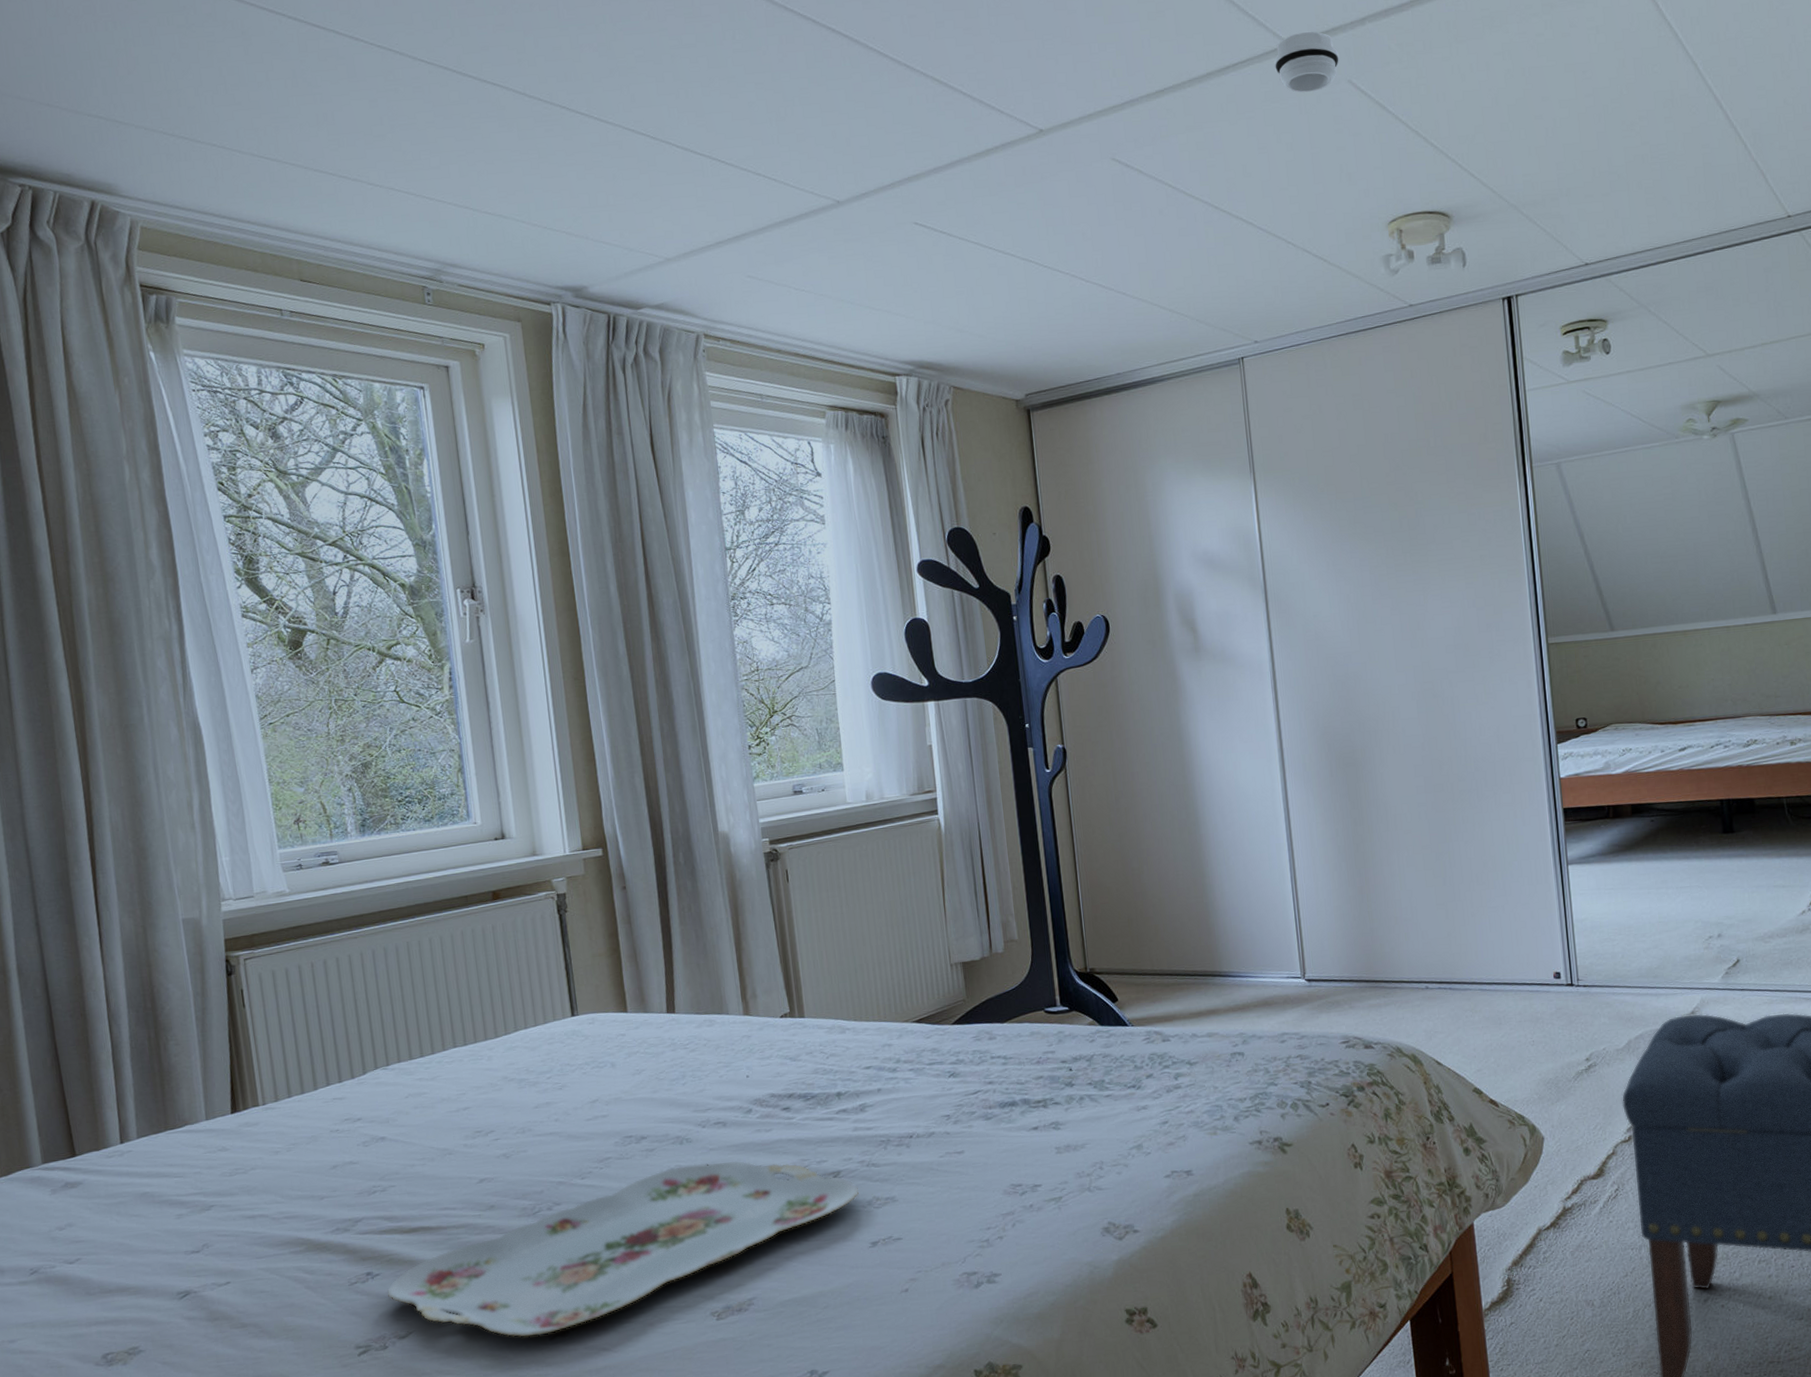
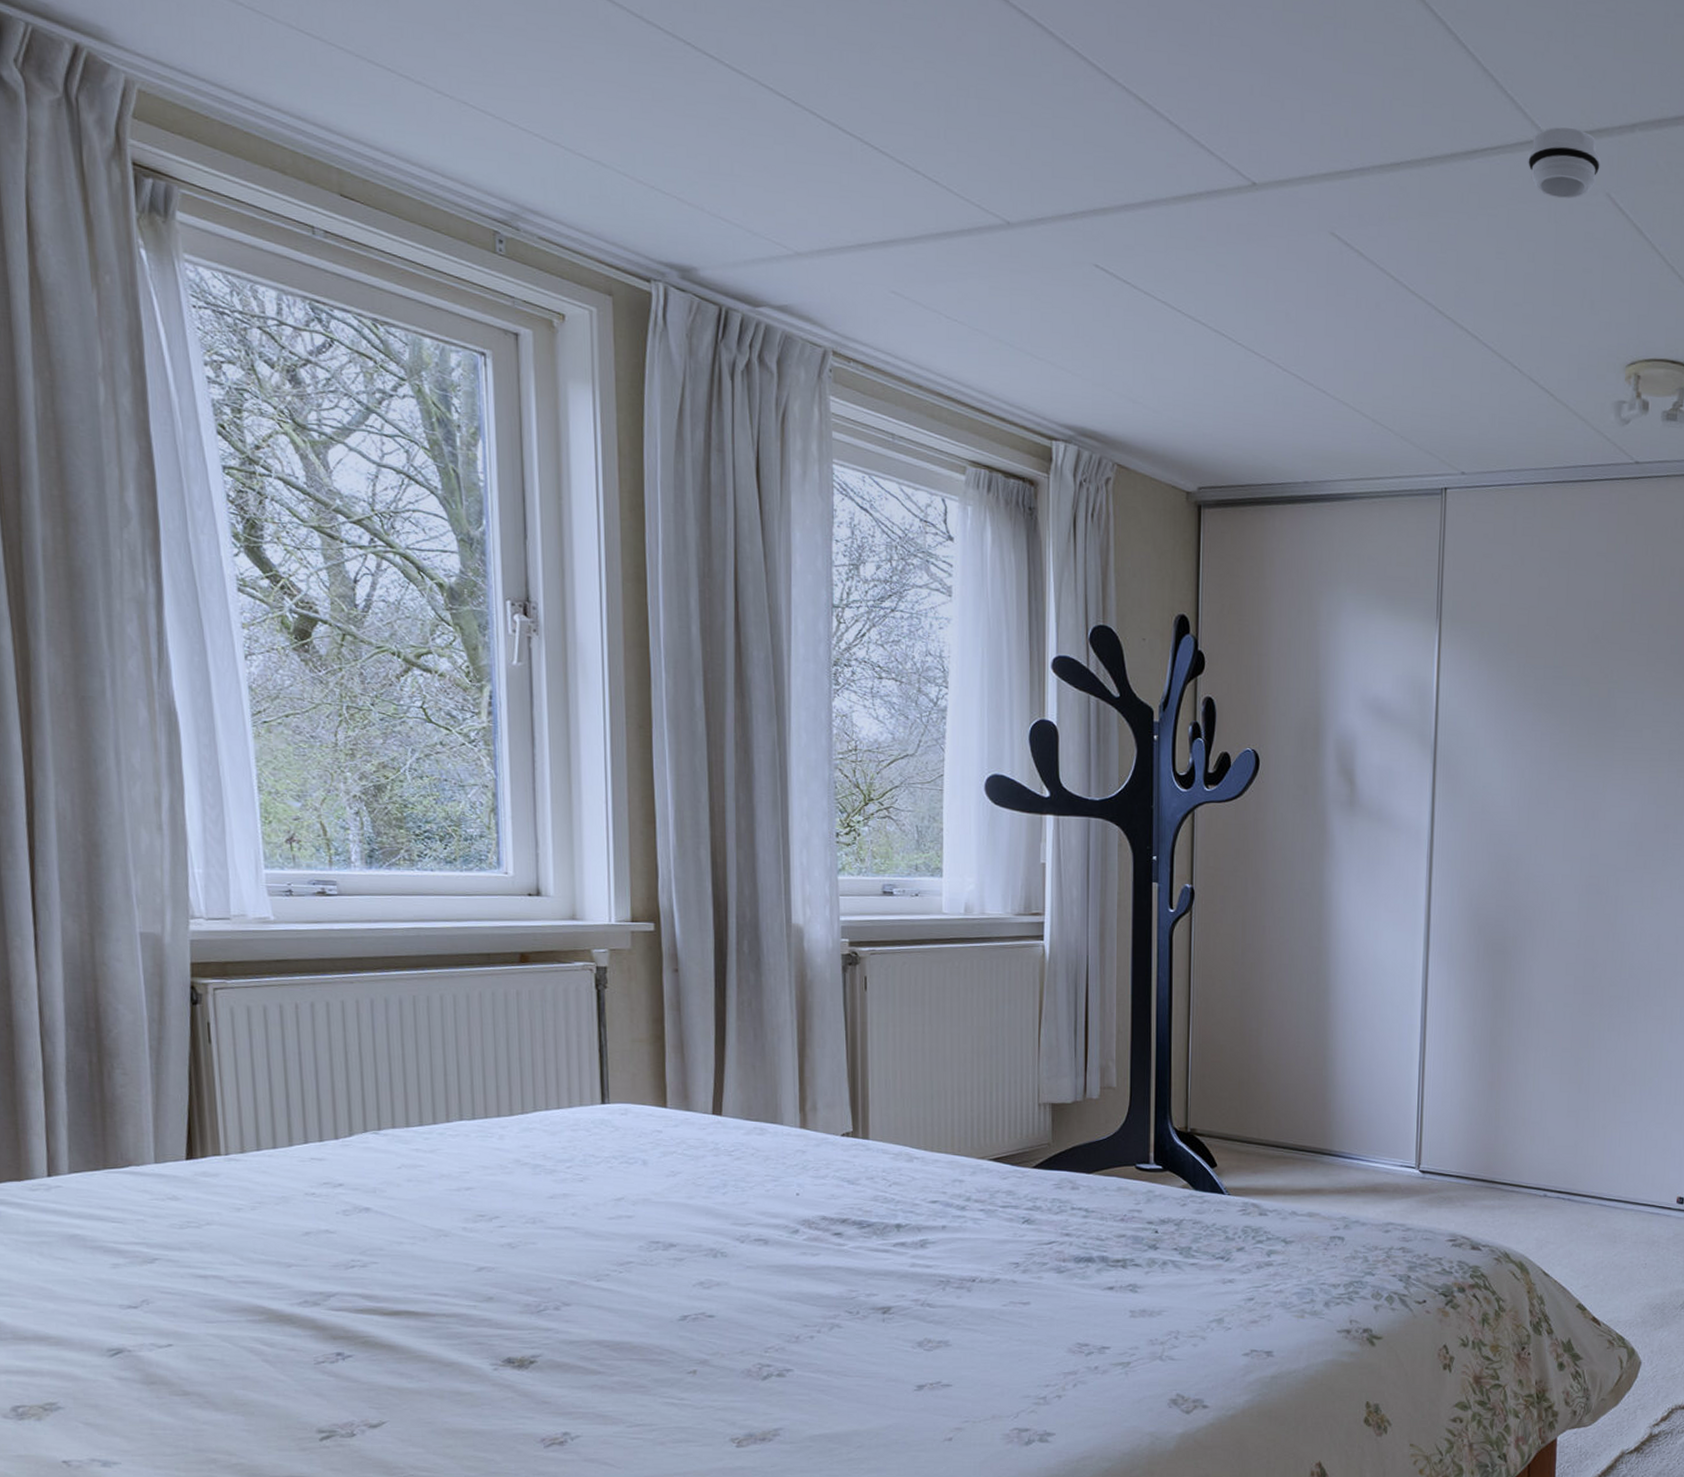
serving tray: present [386,1160,859,1338] -> none [359,1281,910,1443]

